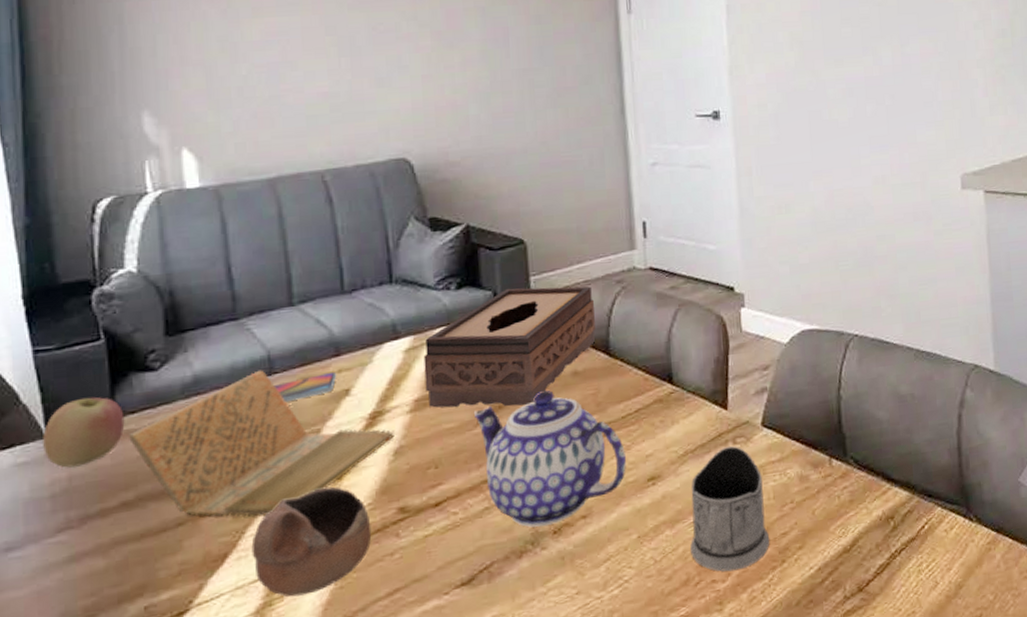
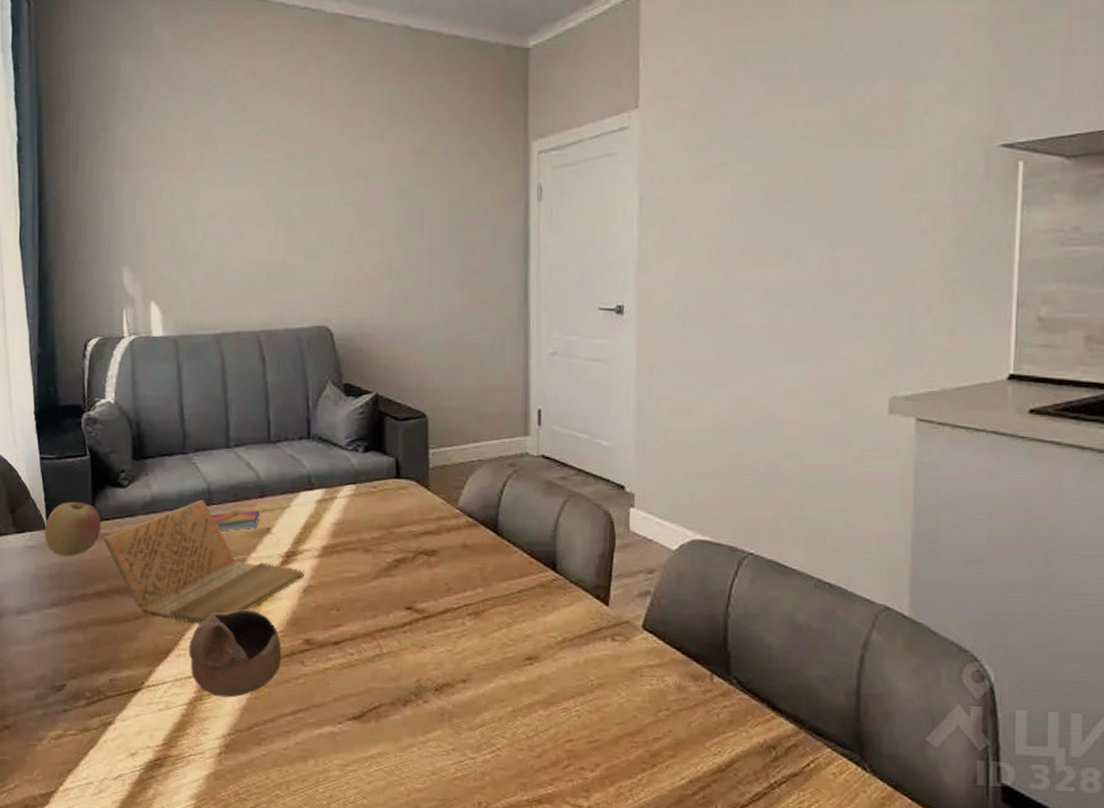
tissue box: present [423,286,595,408] -> none [332,457,486,568]
teapot: present [474,391,627,528] -> none [373,558,507,682]
tea glass holder: present [690,446,770,572] -> none [562,641,642,764]

